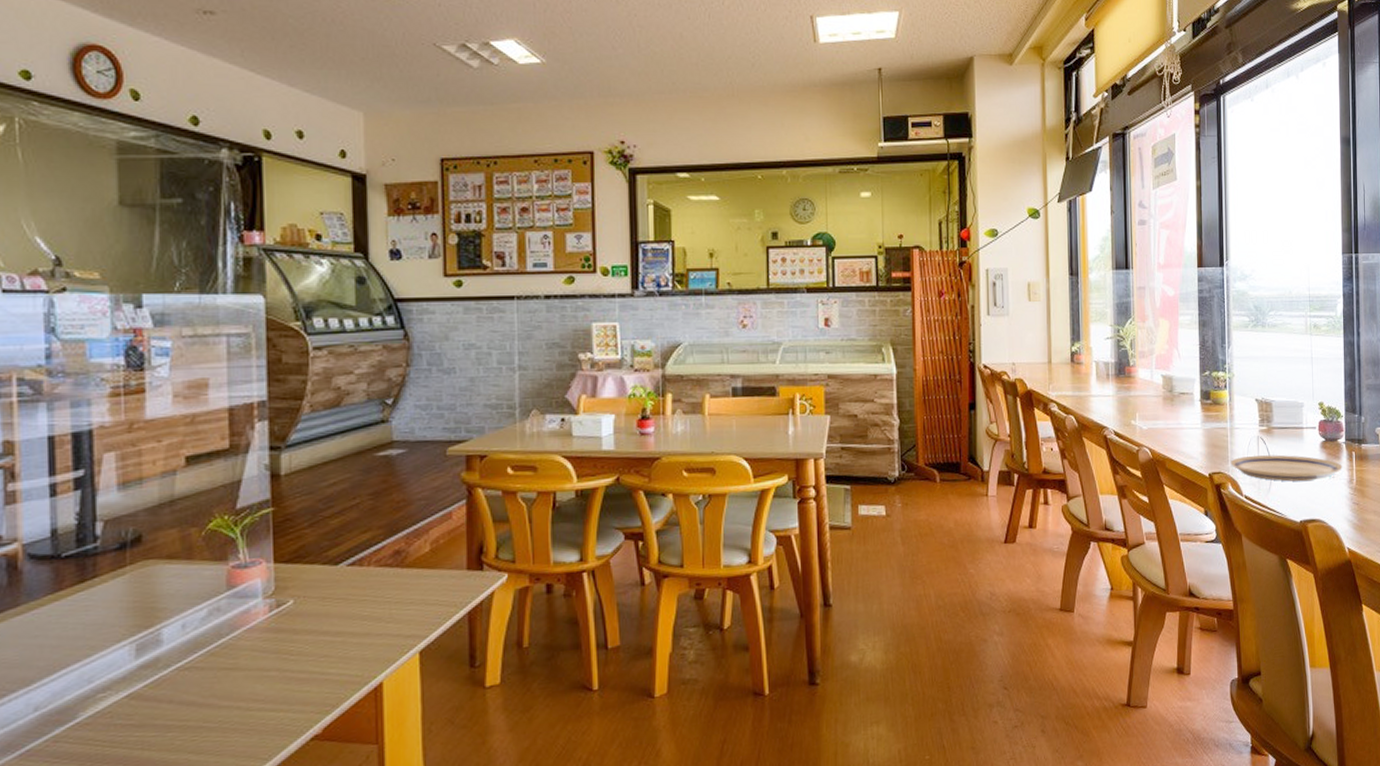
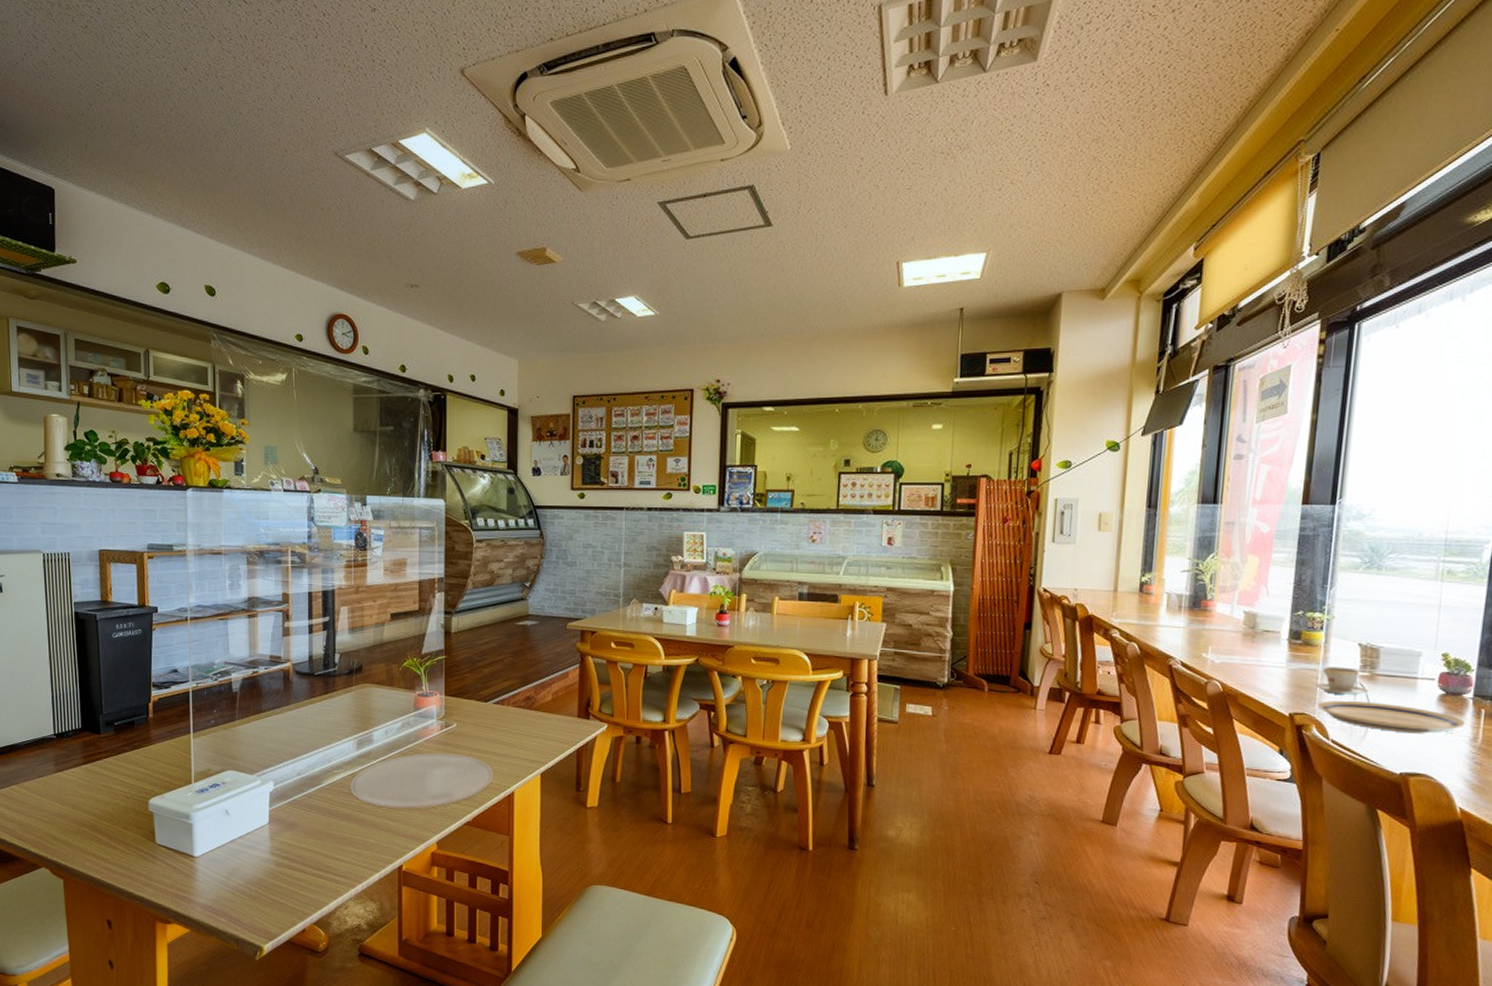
plate: none [125,642,352,738] -> present [350,753,494,810]
teacup: none [1225,423,1268,451] -> present [1313,667,1369,696]

